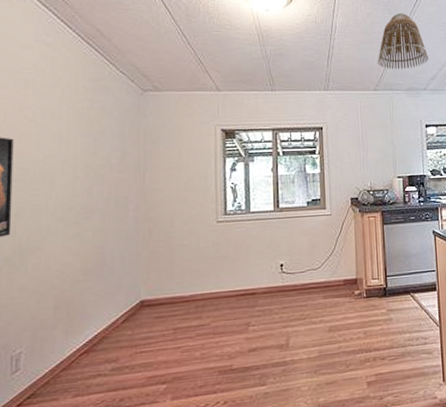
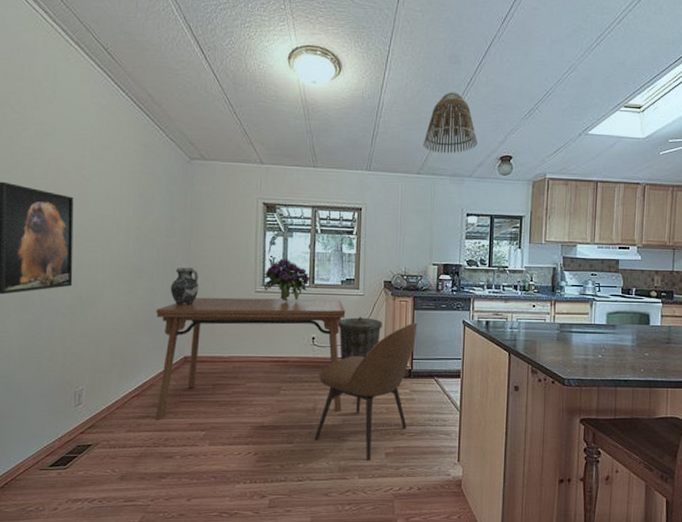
dining table: none [107,221,317,379] -> present [156,297,346,420]
ceramic jug: none [123,203,156,245] -> present [170,267,199,306]
bouquet: none [224,184,275,229] -> present [262,259,310,302]
chair: none [289,237,388,394] -> present [314,322,418,461]
trash can: none [306,237,353,286] -> present [338,316,382,360]

